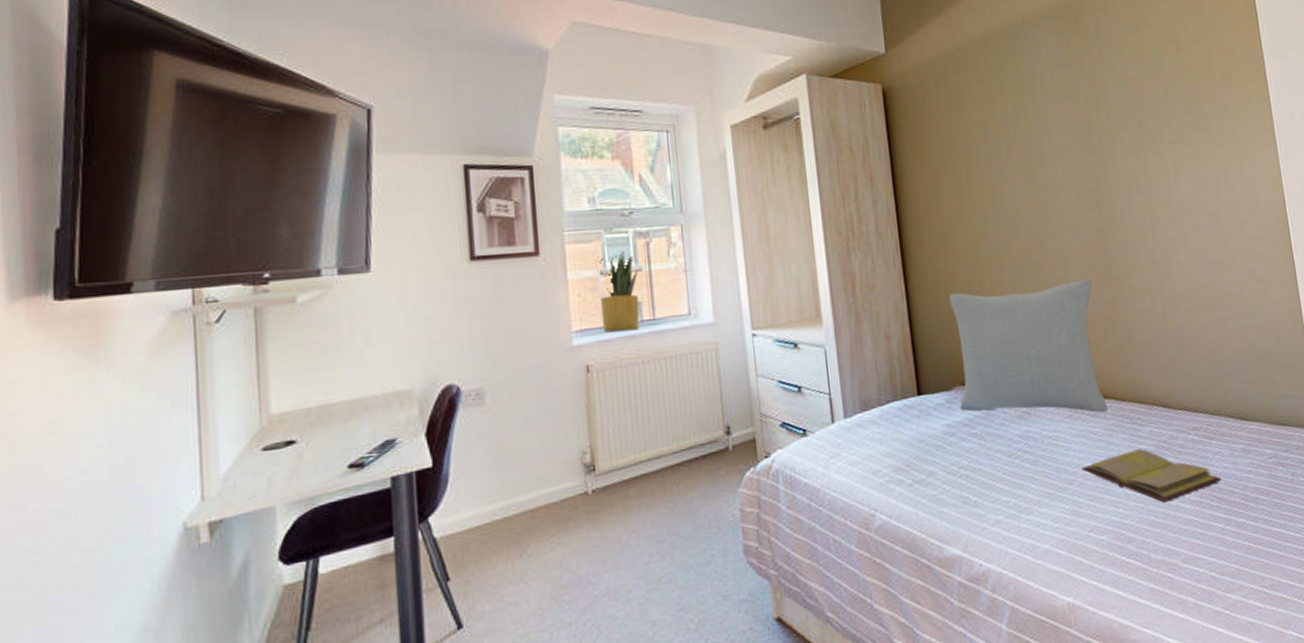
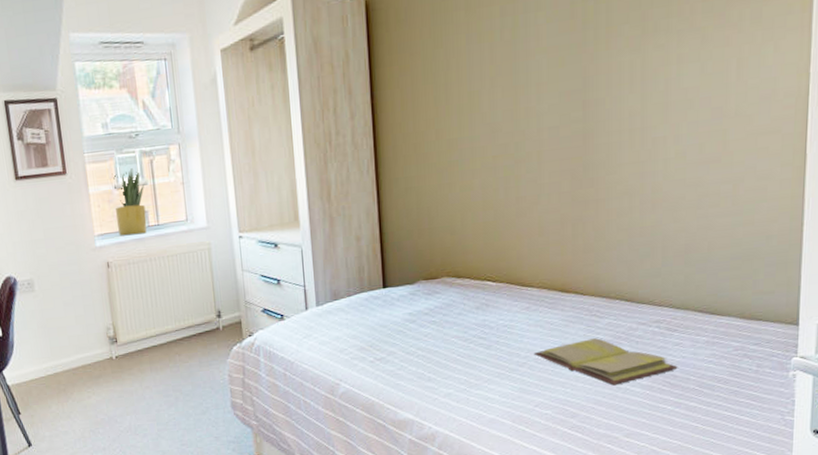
pillow: present [949,279,1108,413] -> none [419,180,567,306]

